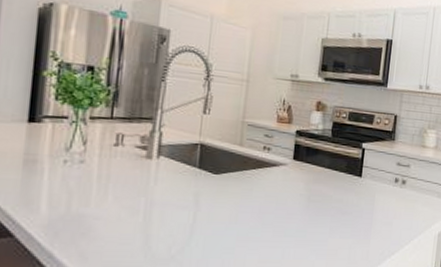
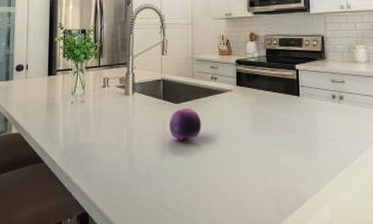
fruit: none [202,180,245,220] -> present [169,109,201,143]

